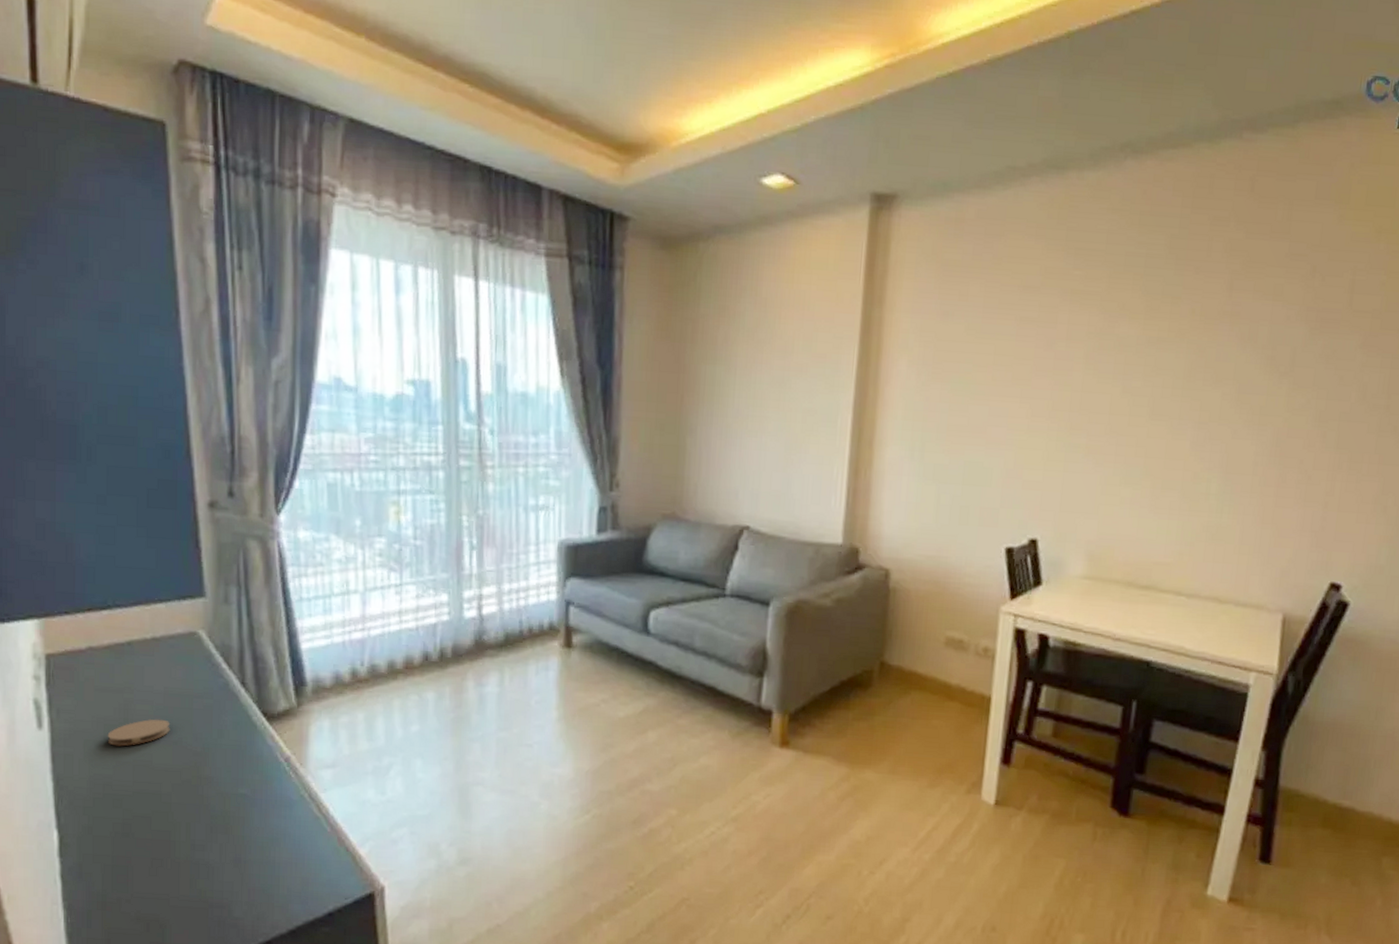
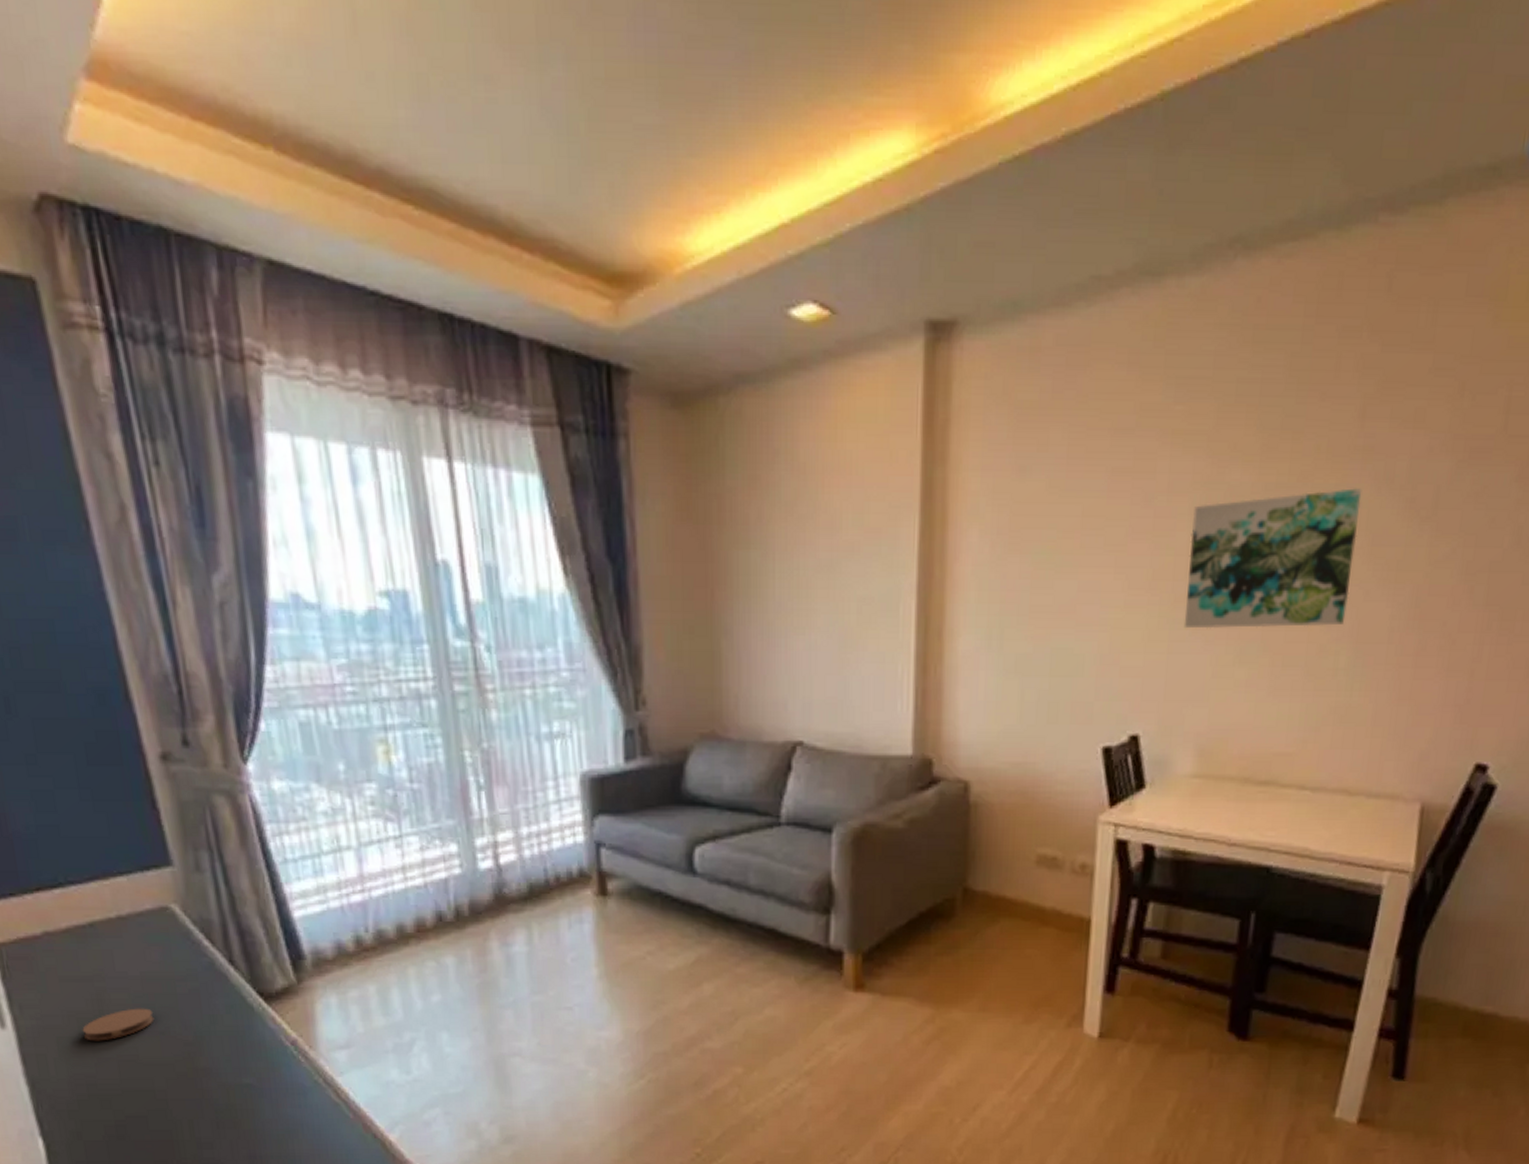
wall art: none [1078,345,1230,458] -> present [1183,488,1362,629]

